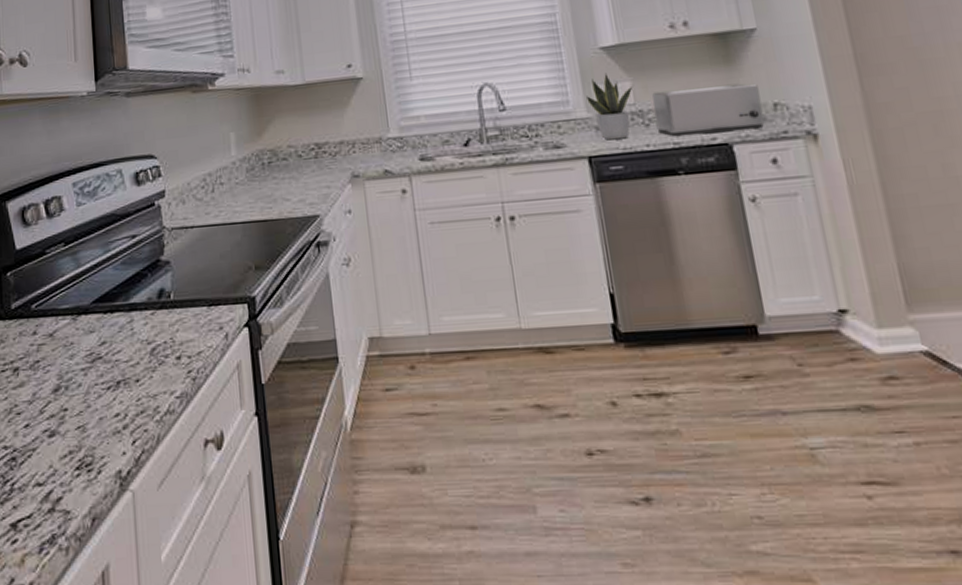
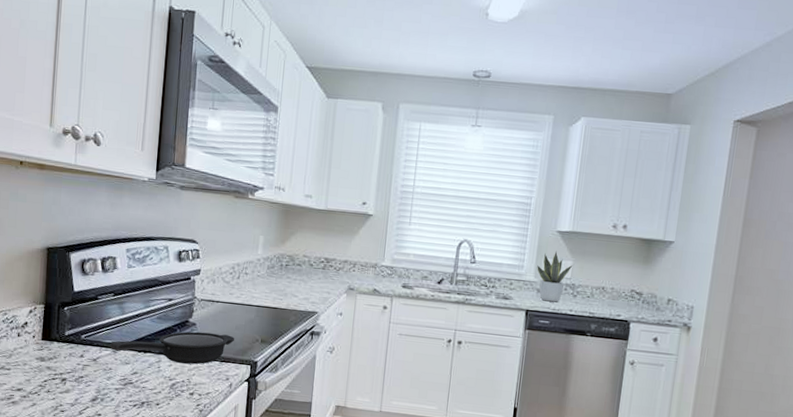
frying pan: none [66,268,221,318] -> present [109,331,234,365]
toaster: present [652,83,765,137] -> none [581,273,662,315]

